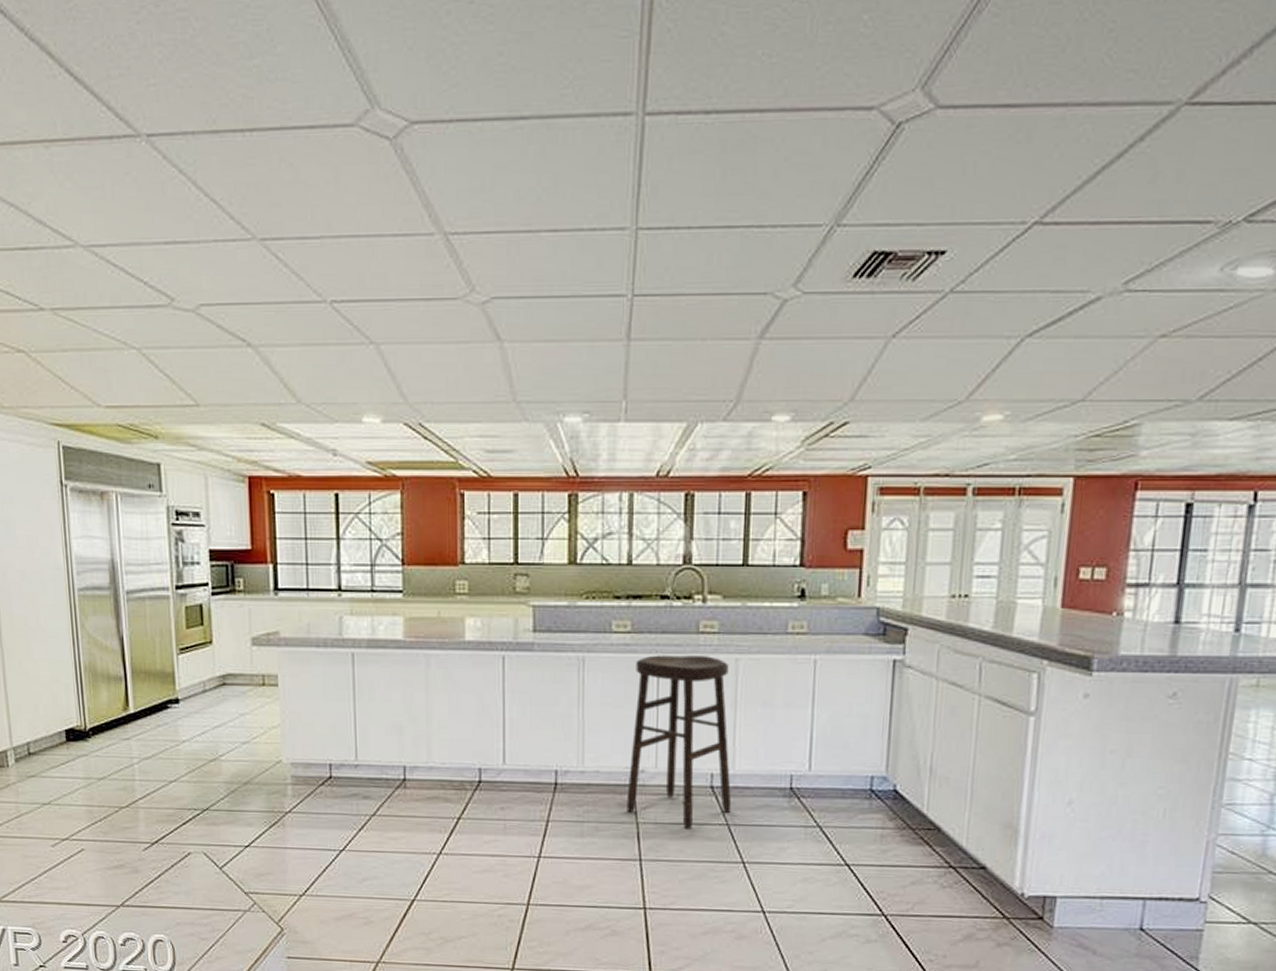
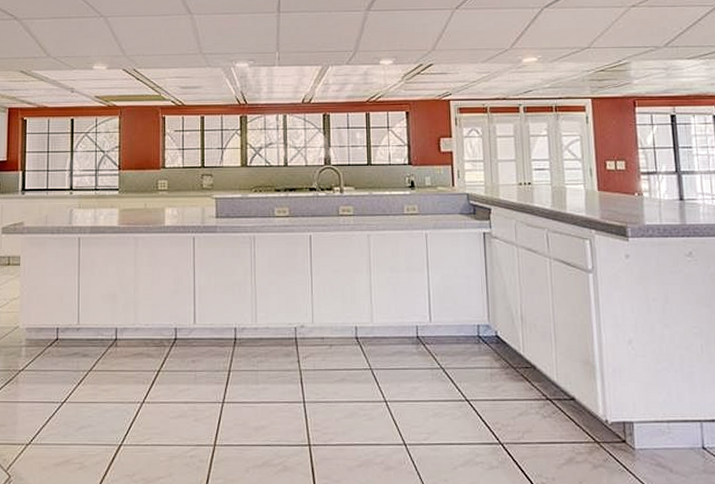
stool: present [626,655,732,829] -> none [291,233,373,374]

